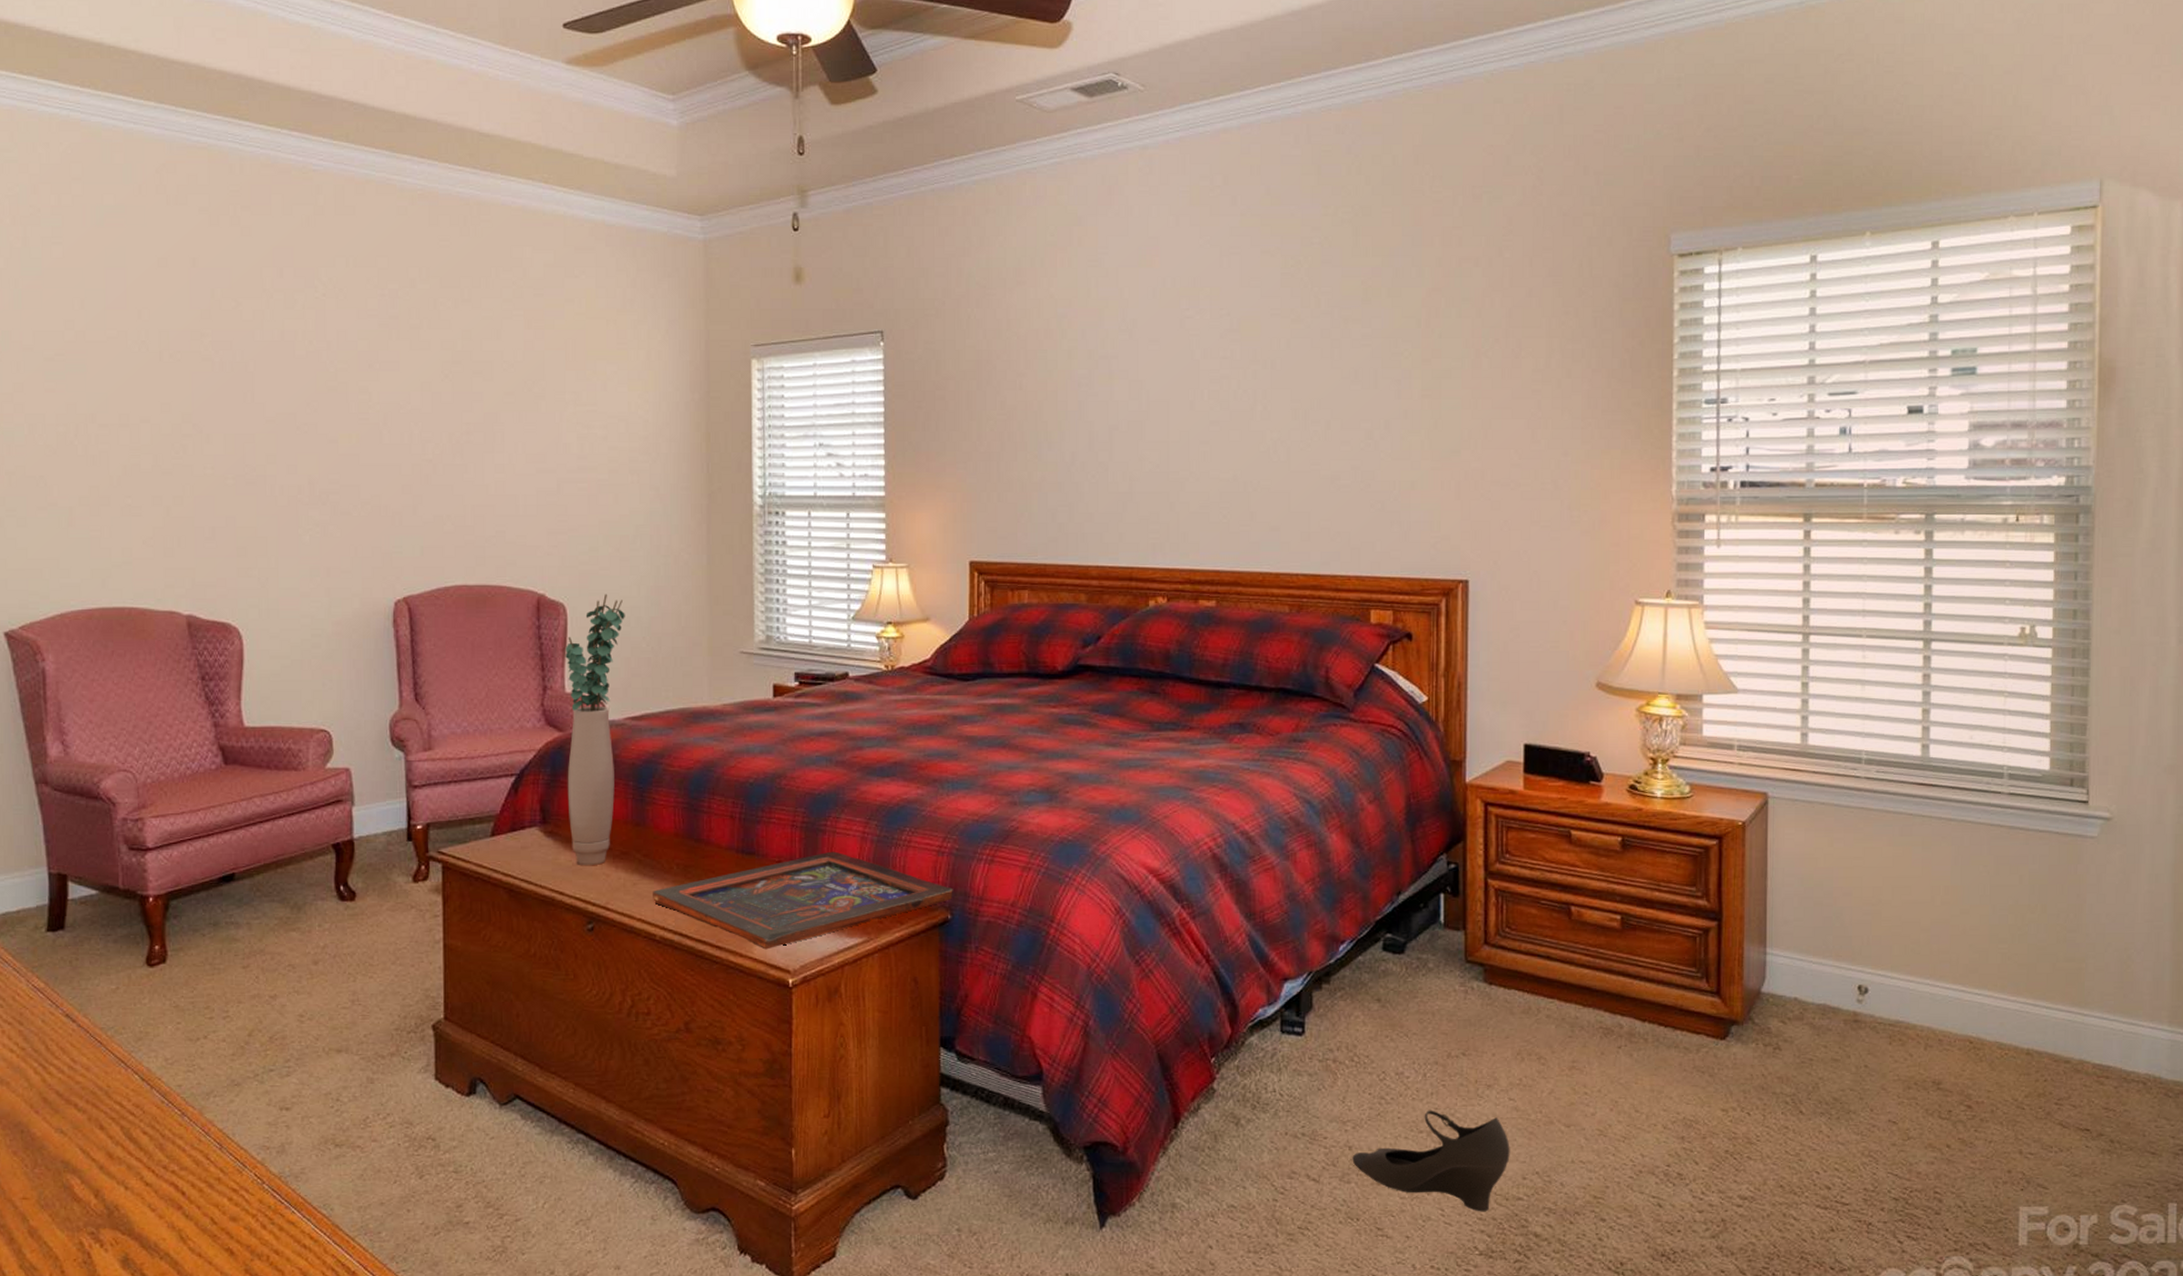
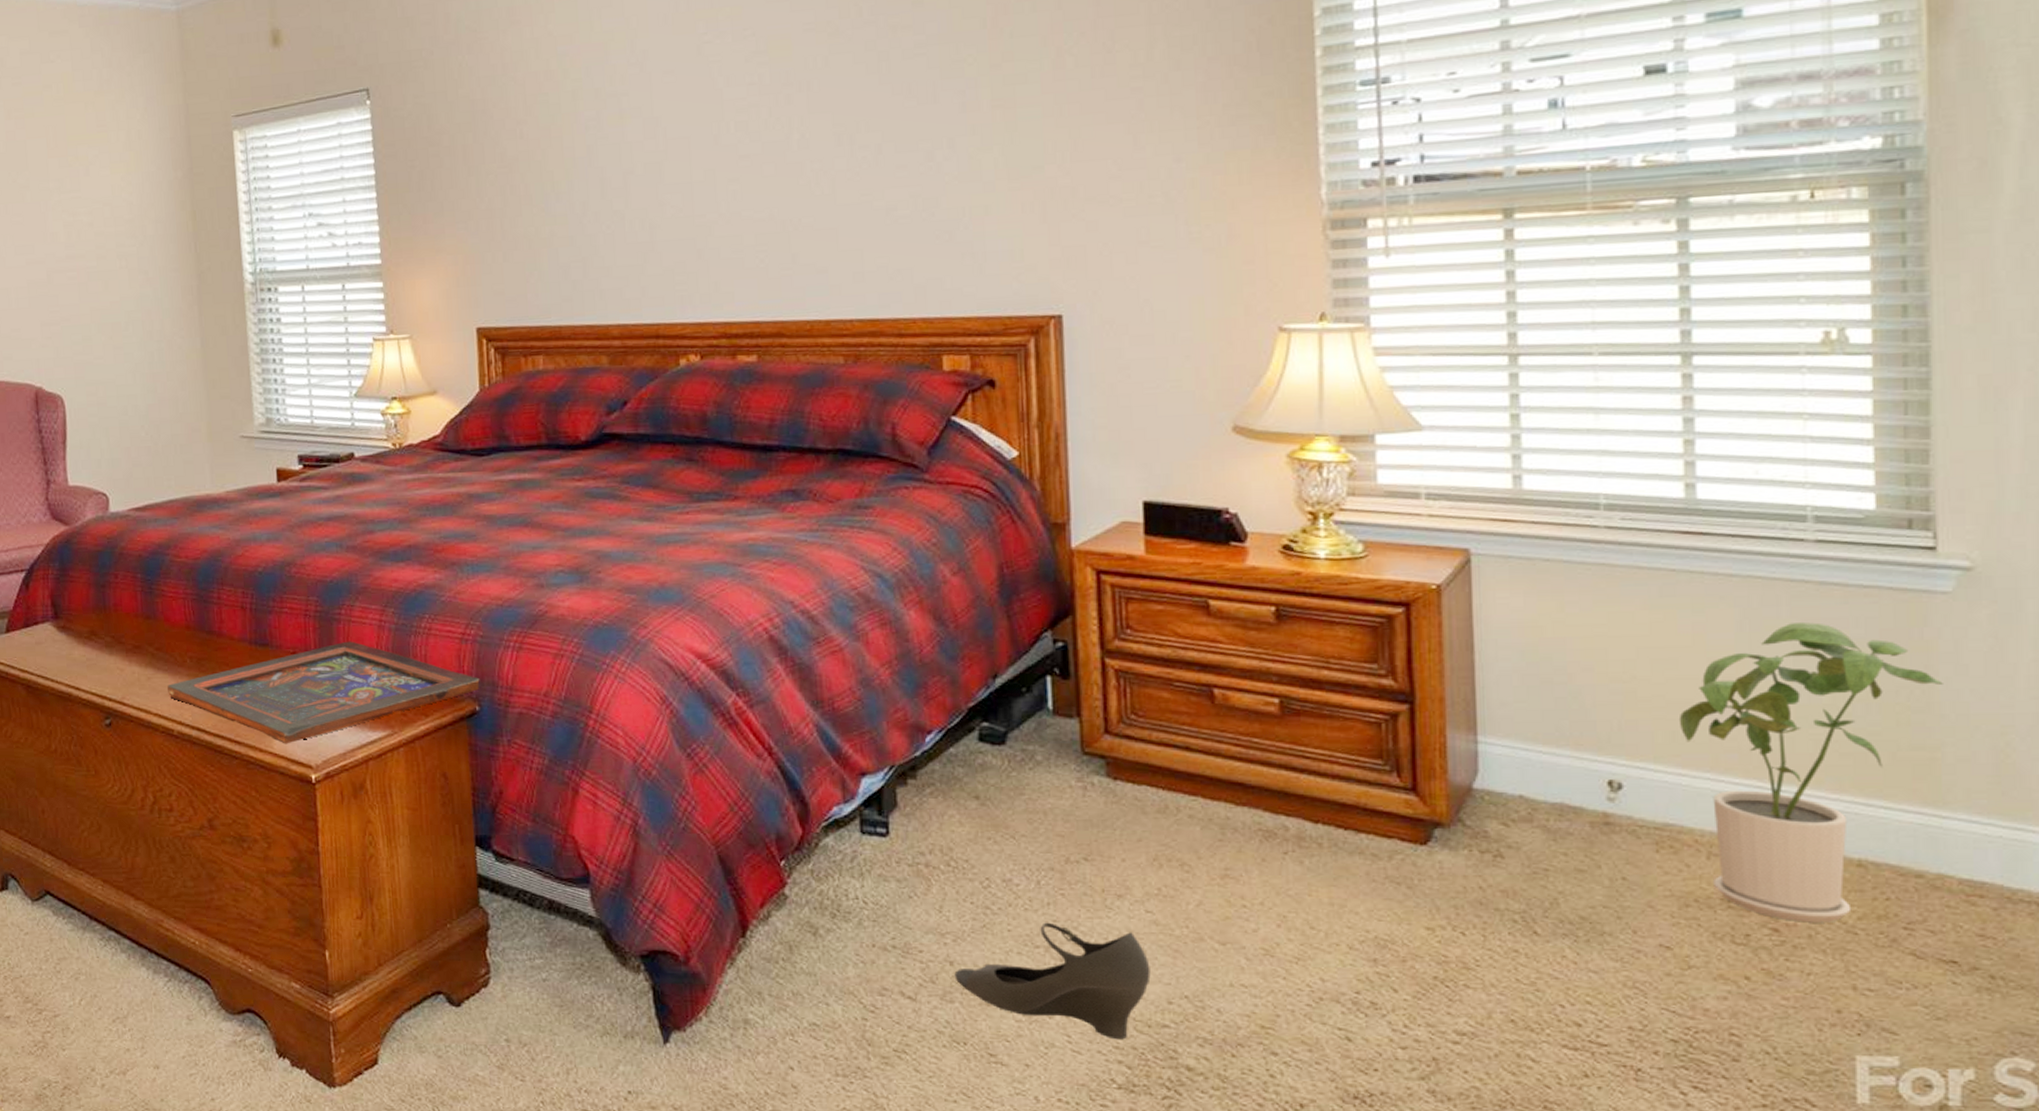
vase: present [565,594,625,866] -> none [65,383,124,661]
house plant: none [1909,859,2089,1100] -> present [1678,622,1943,923]

